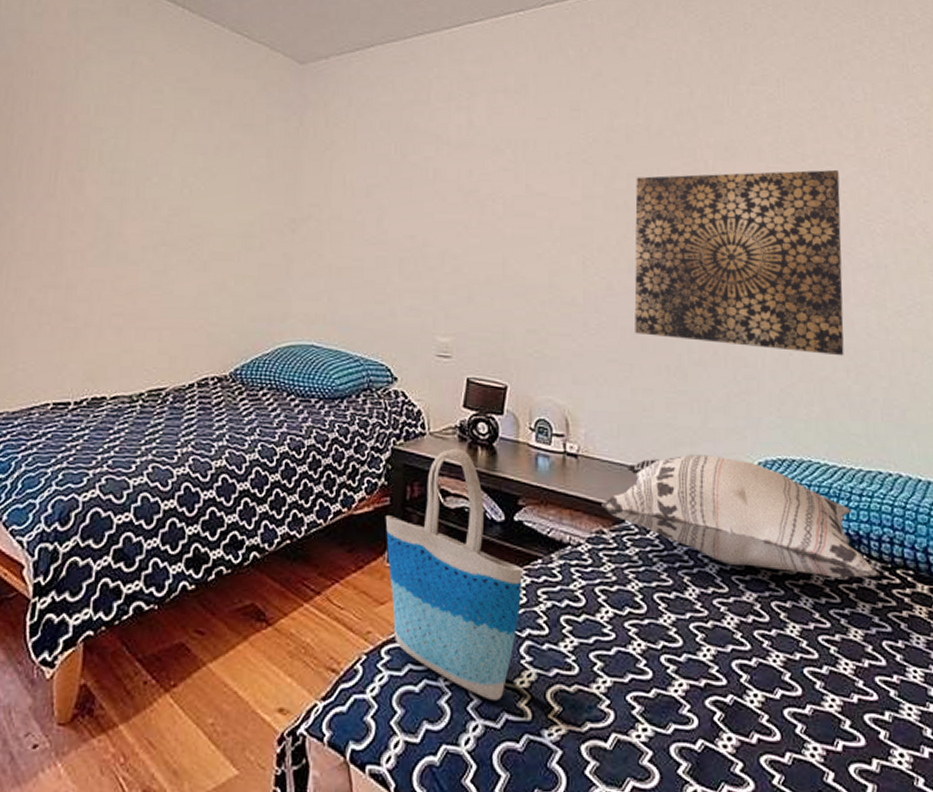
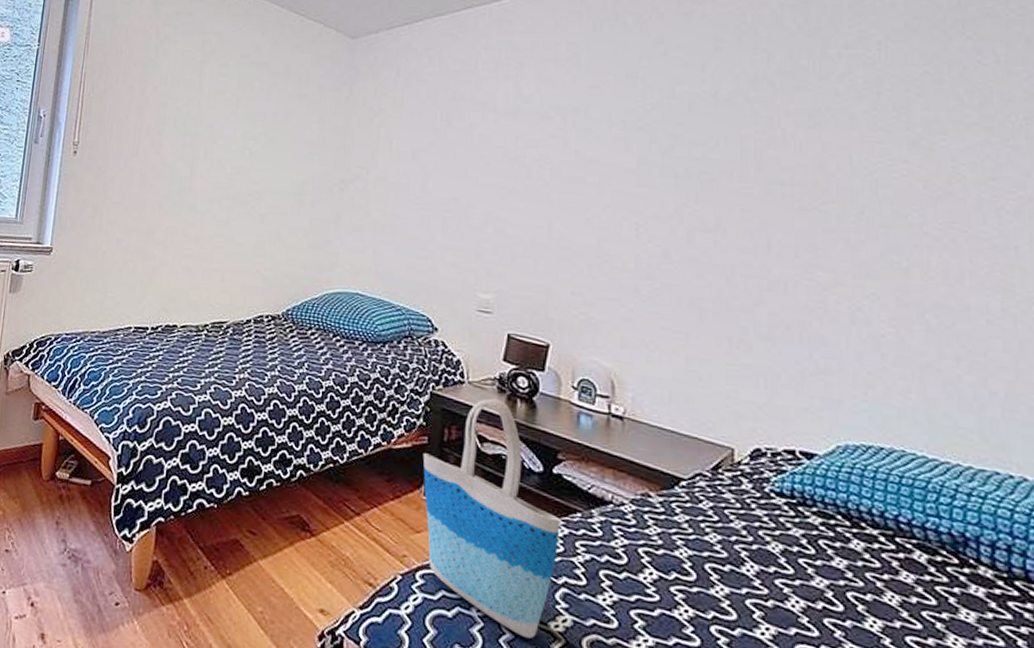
decorative pillow: present [601,454,879,578] -> none [648,429,991,585]
wall art: present [634,169,844,356] -> none [693,139,957,343]

